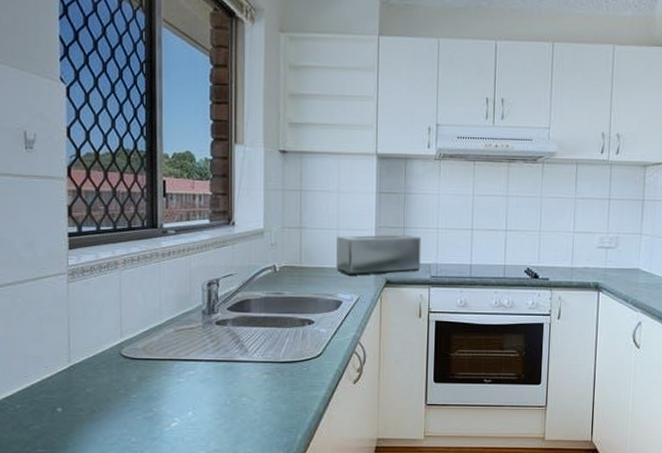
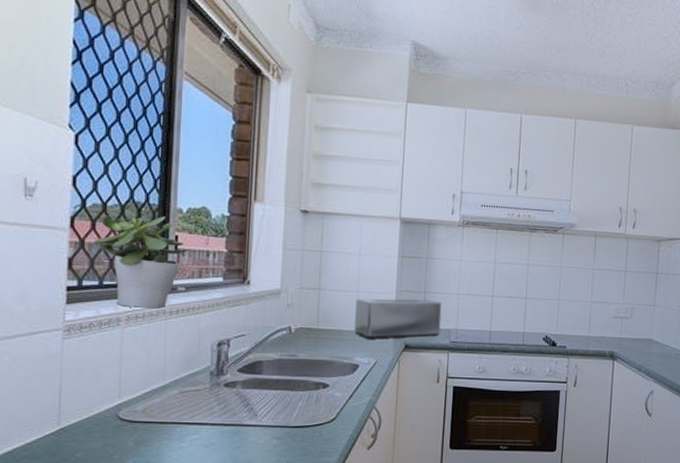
potted plant: none [89,162,175,252] -> present [93,215,188,310]

